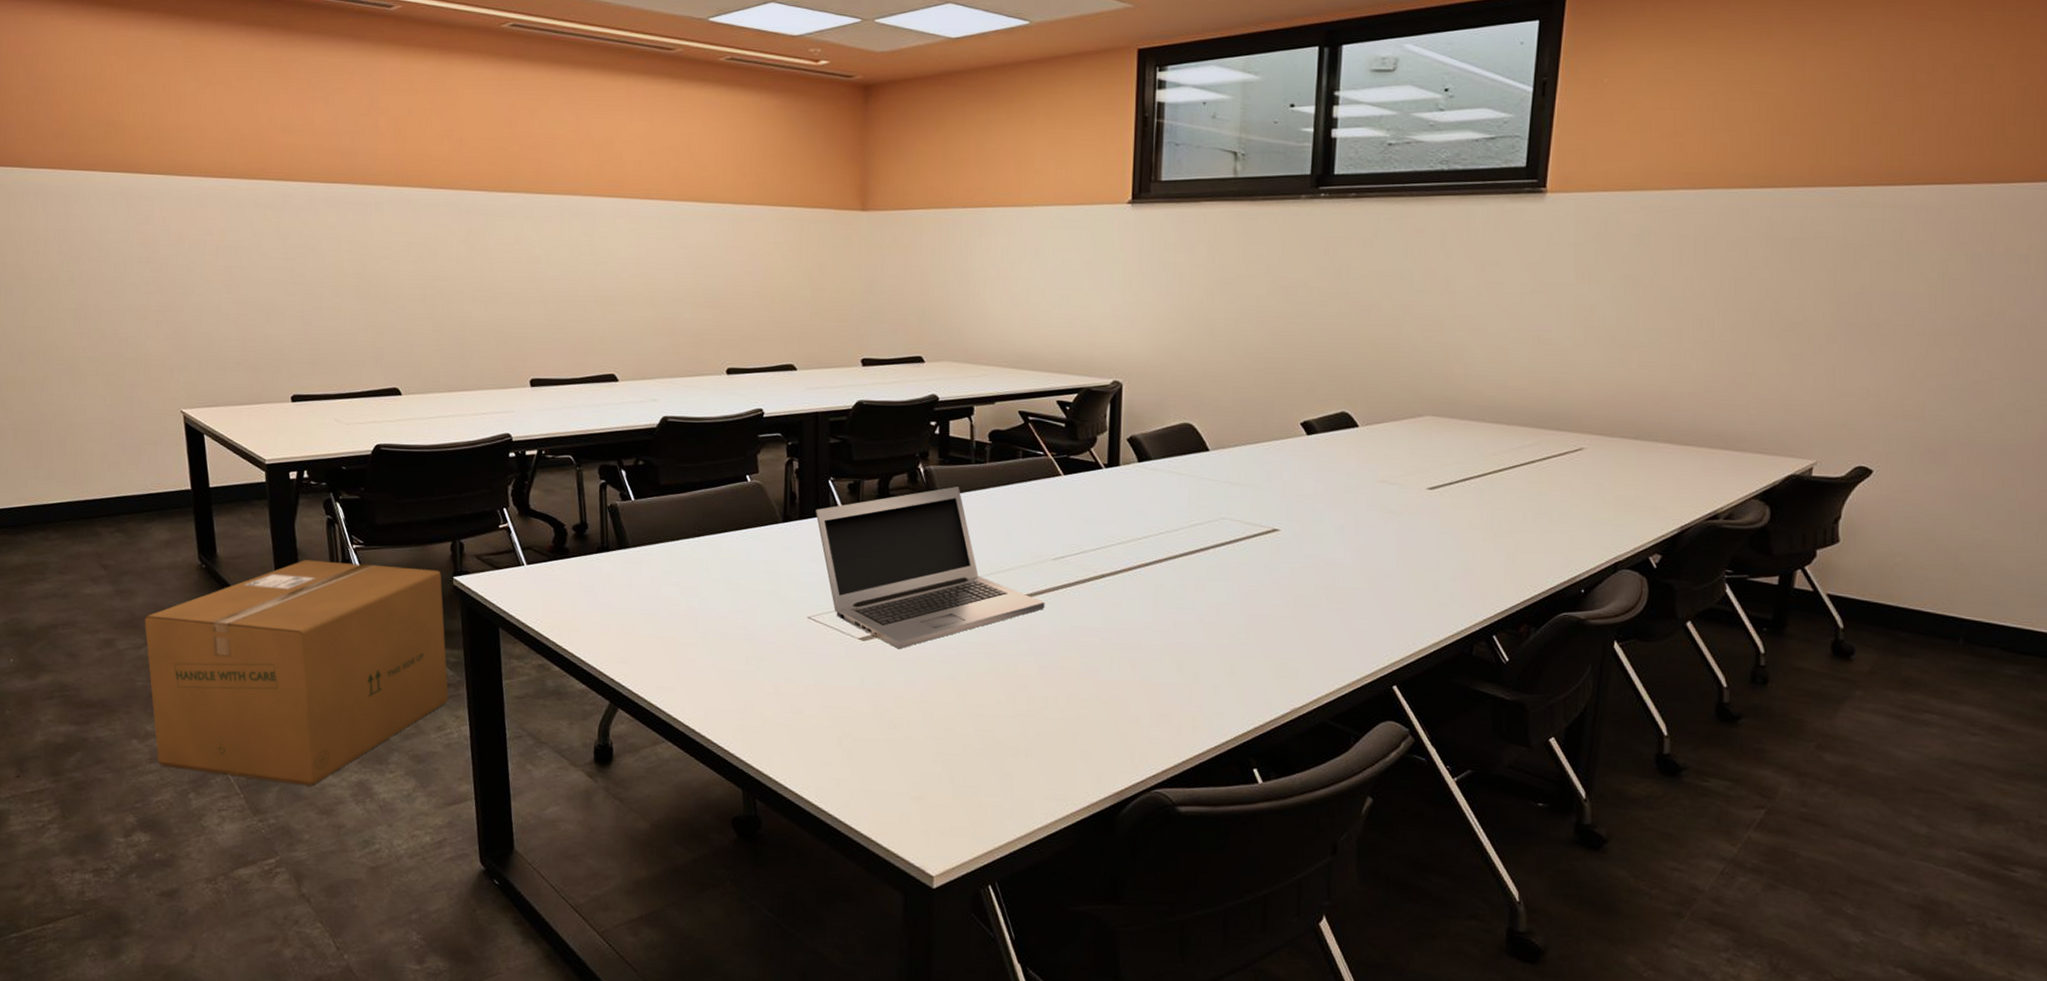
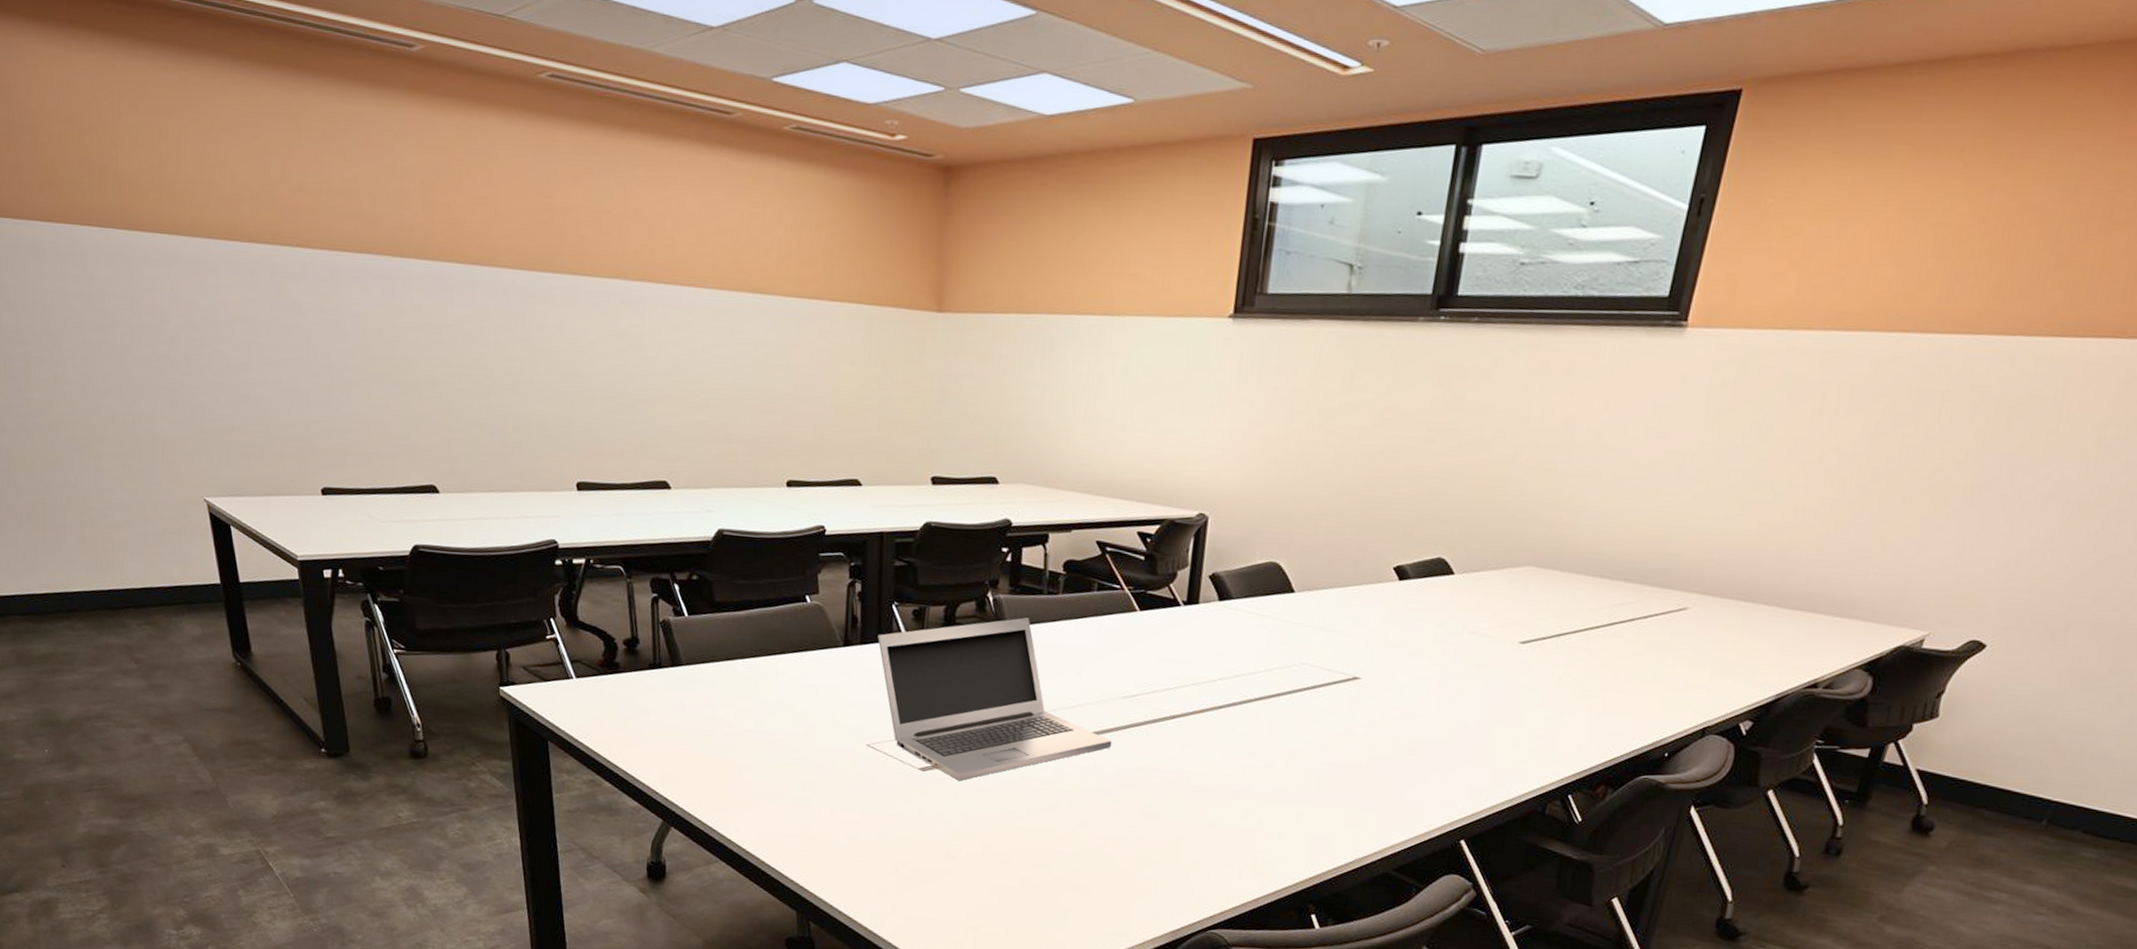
box: present [144,560,448,786] -> none [180,662,498,889]

